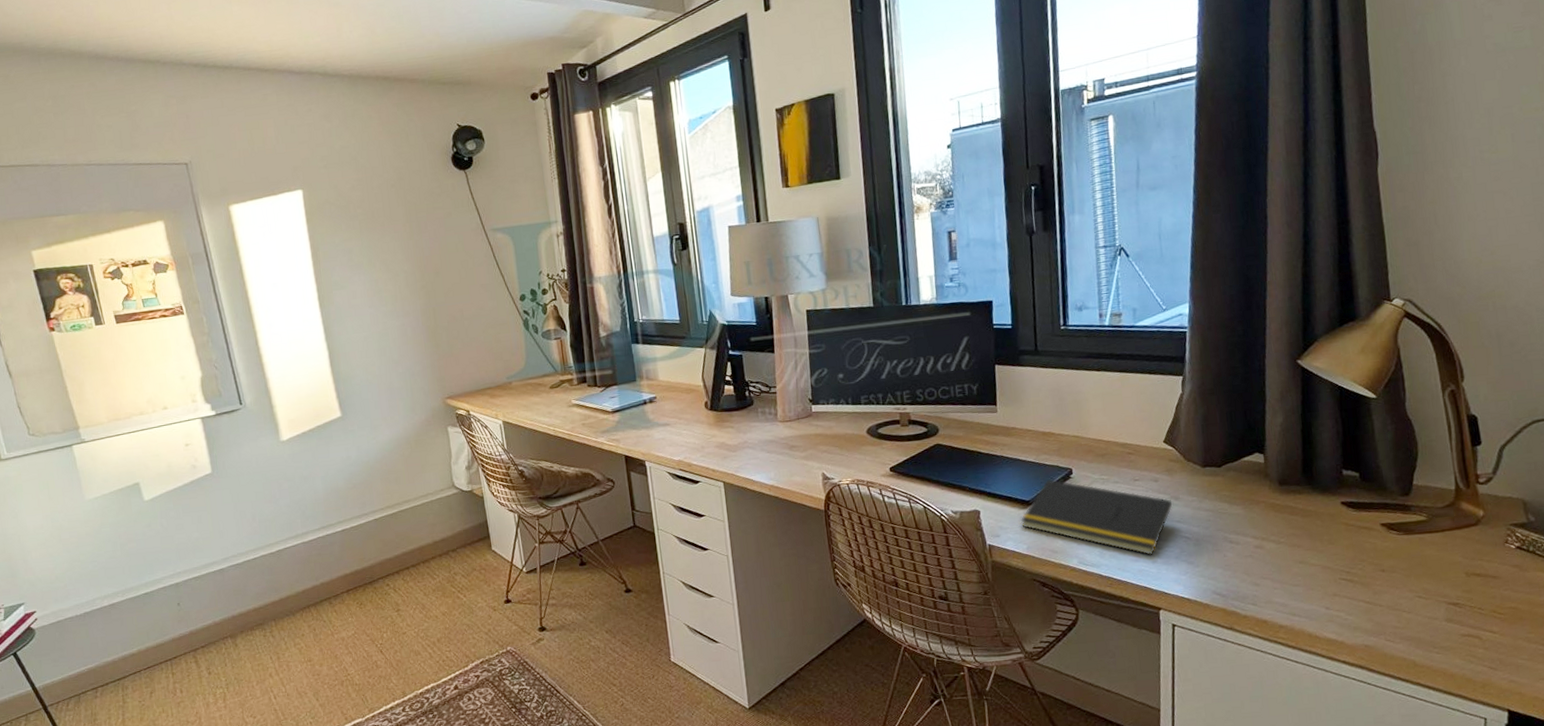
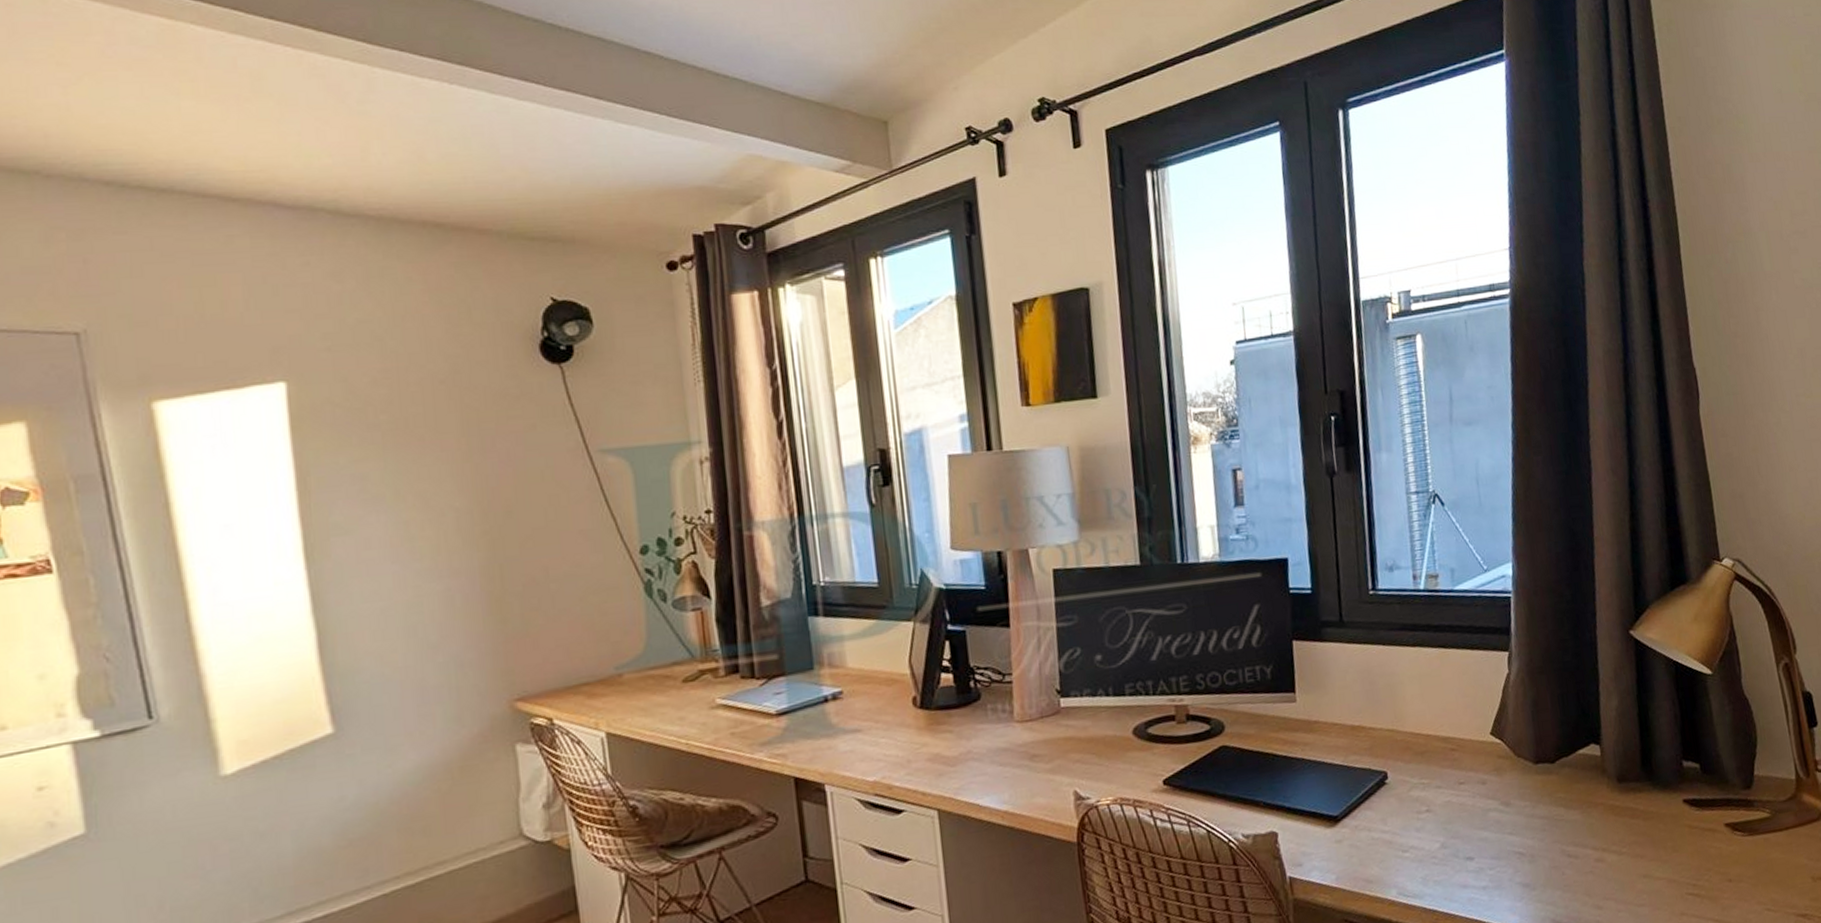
notepad: present [1021,479,1173,556] -> none [1328,786,1504,880]

